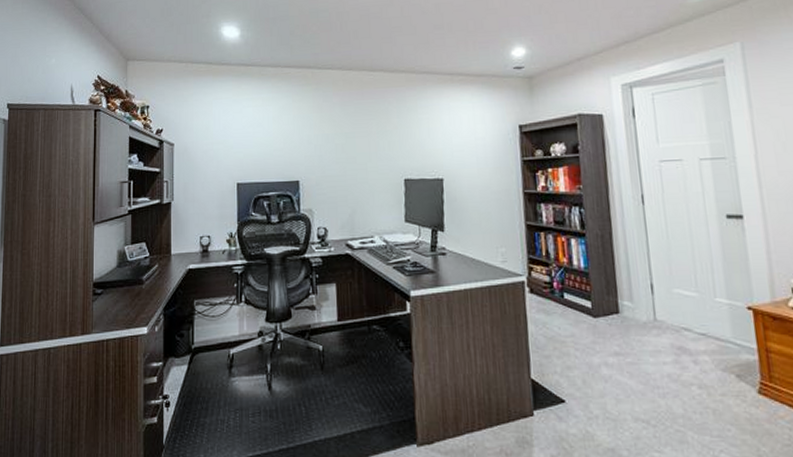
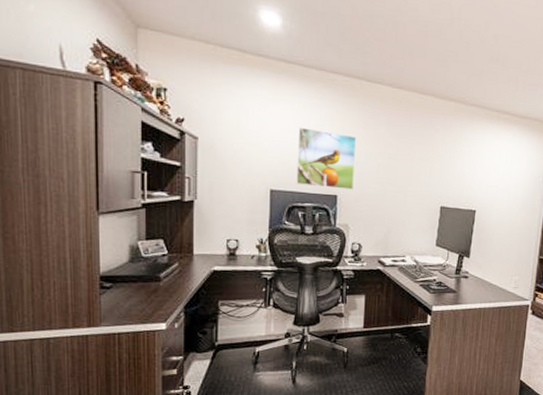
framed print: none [259,120,314,175] -> present [296,127,357,190]

